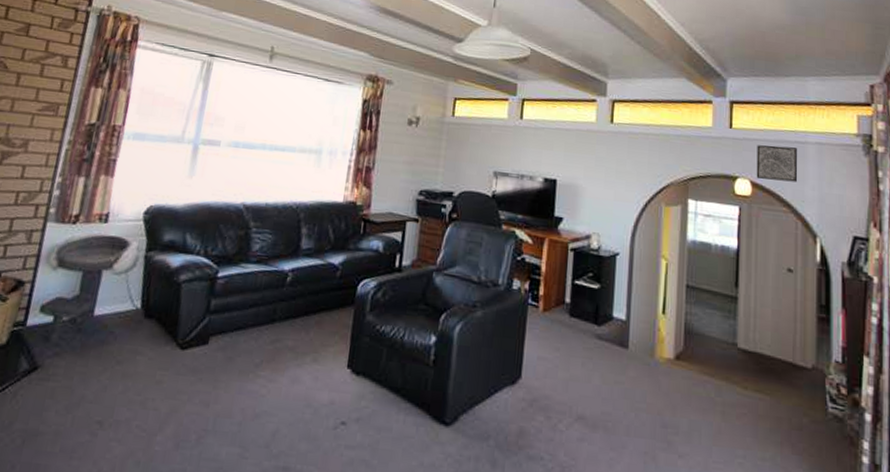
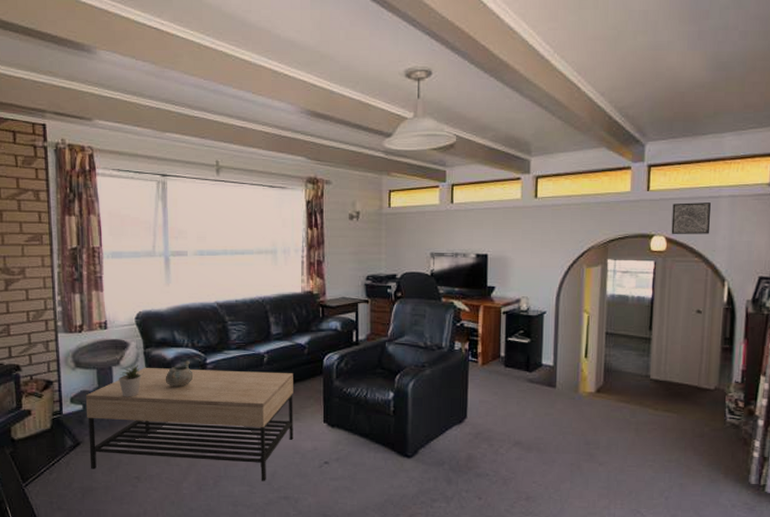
coffee table: none [43,275,319,442] -> present [85,368,294,481]
potted plant: none [106,268,138,312] -> present [119,363,143,397]
decorative bowl: none [163,271,200,304] -> present [165,360,194,387]

